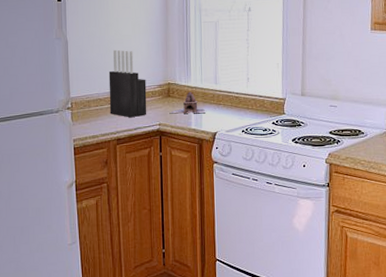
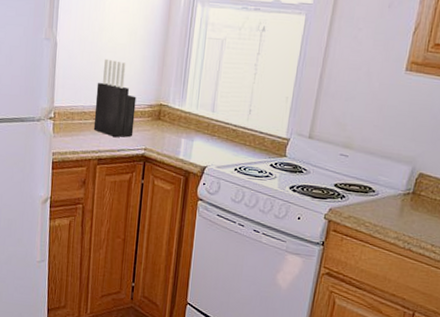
teapot: present [169,91,207,114] -> none [157,116,199,143]

